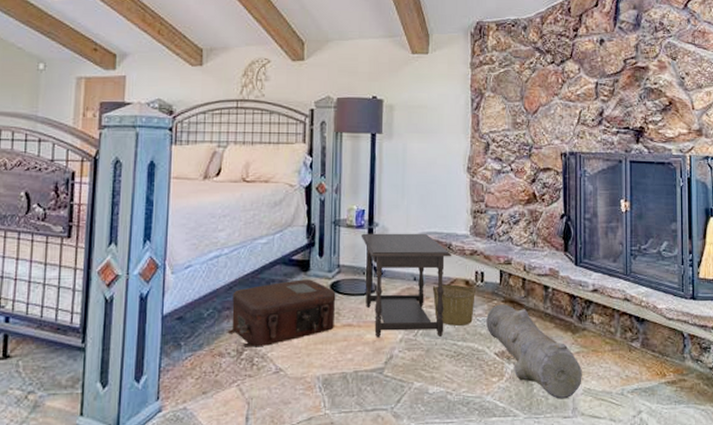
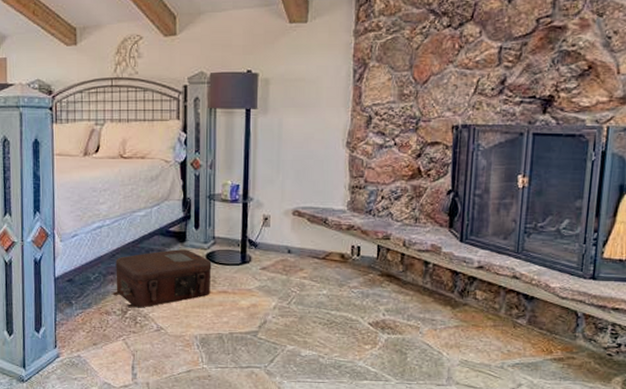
side table: present [362,233,452,338] -> none [236,207,328,305]
basket: present [432,284,475,326] -> none [306,257,351,296]
decorative log: present [486,304,582,399] -> none [361,278,460,369]

